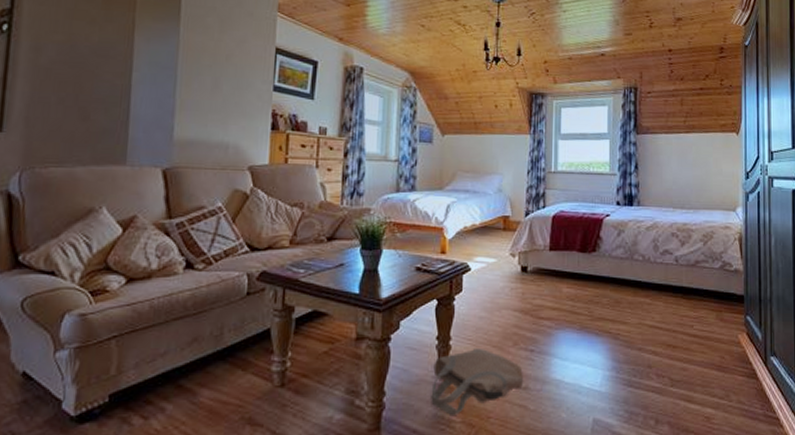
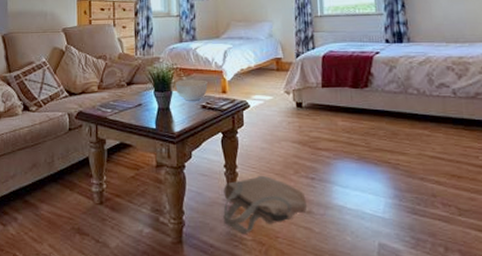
bowl: none [387,236,425,262] -> present [175,79,208,101]

